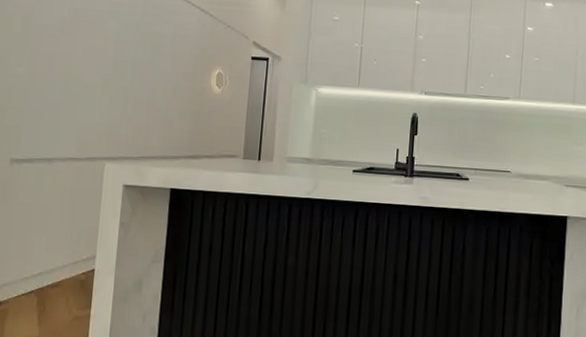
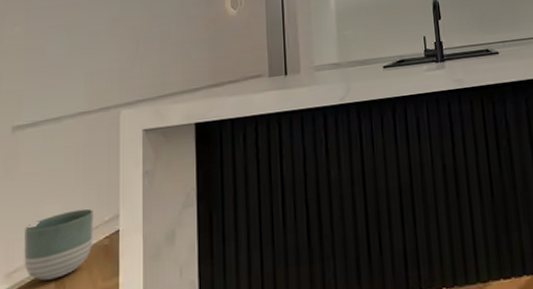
planter: none [12,243,74,299] -> present [24,208,93,281]

